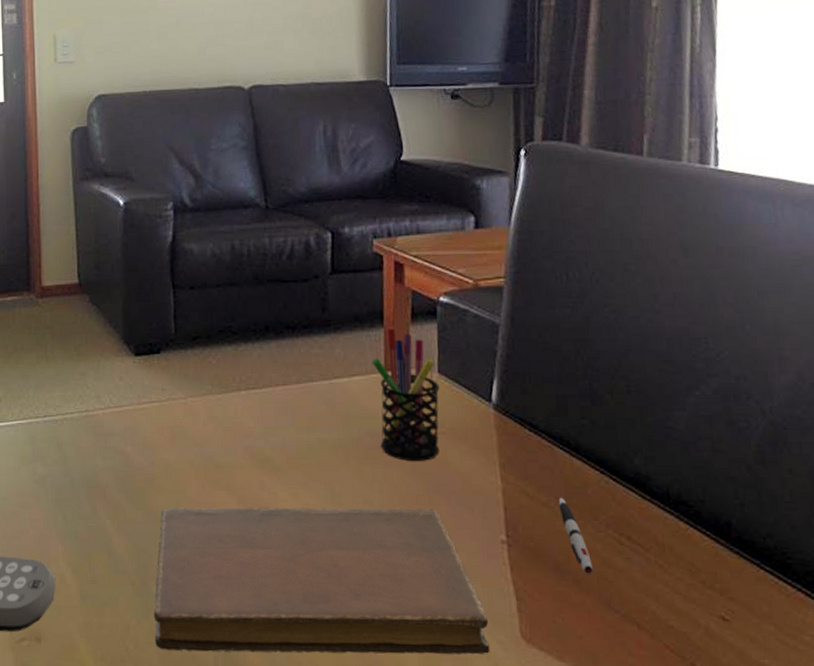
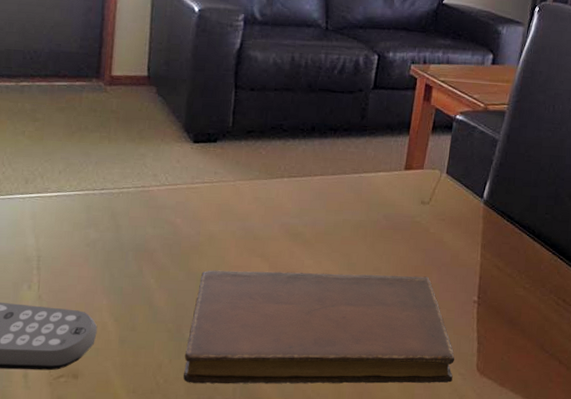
pen holder: present [371,327,440,462] -> none [393,135,446,241]
pen: present [558,497,594,574] -> none [519,270,536,325]

